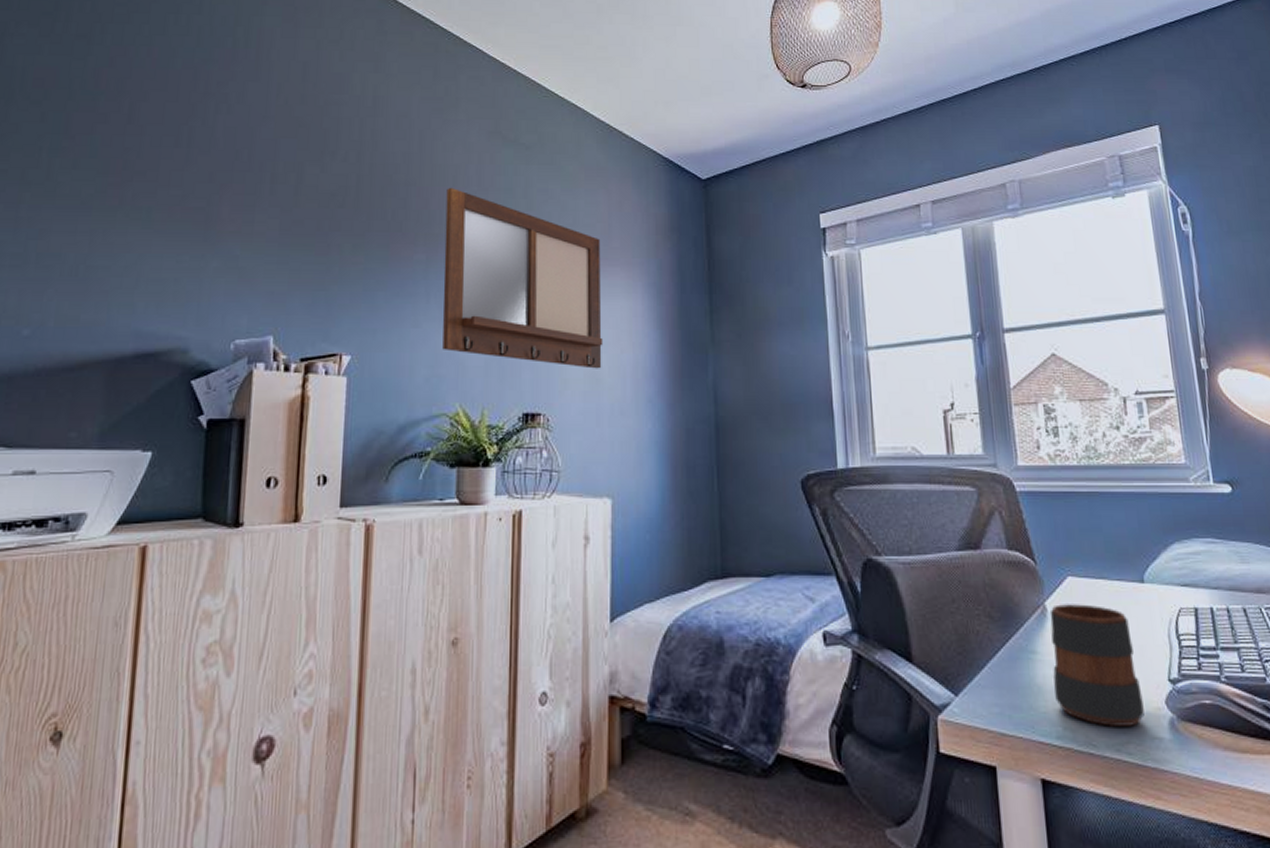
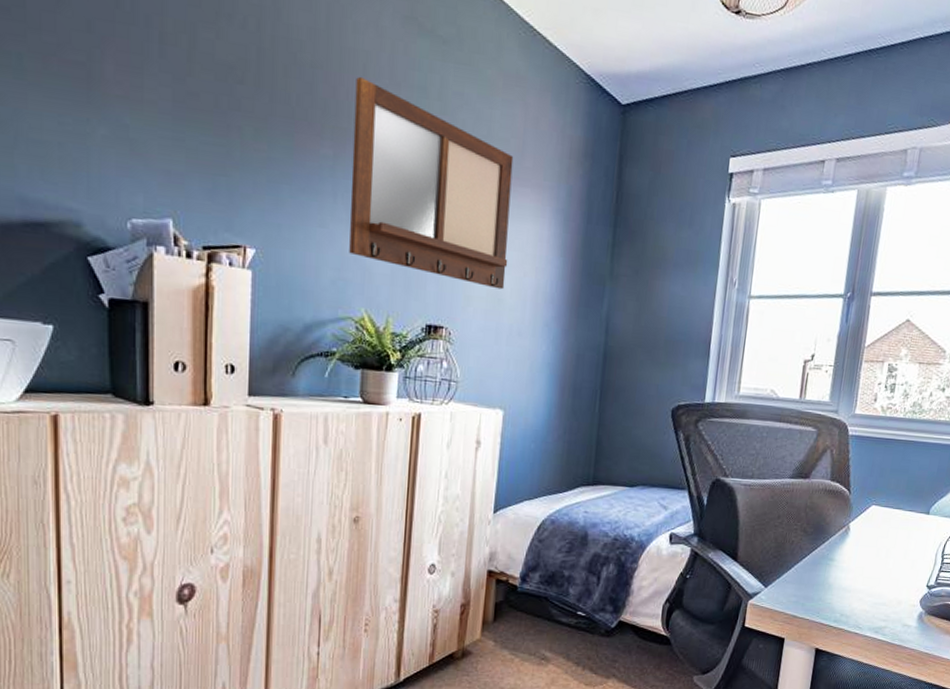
mug: present [1049,604,1144,727] -> none [840,526,910,616]

